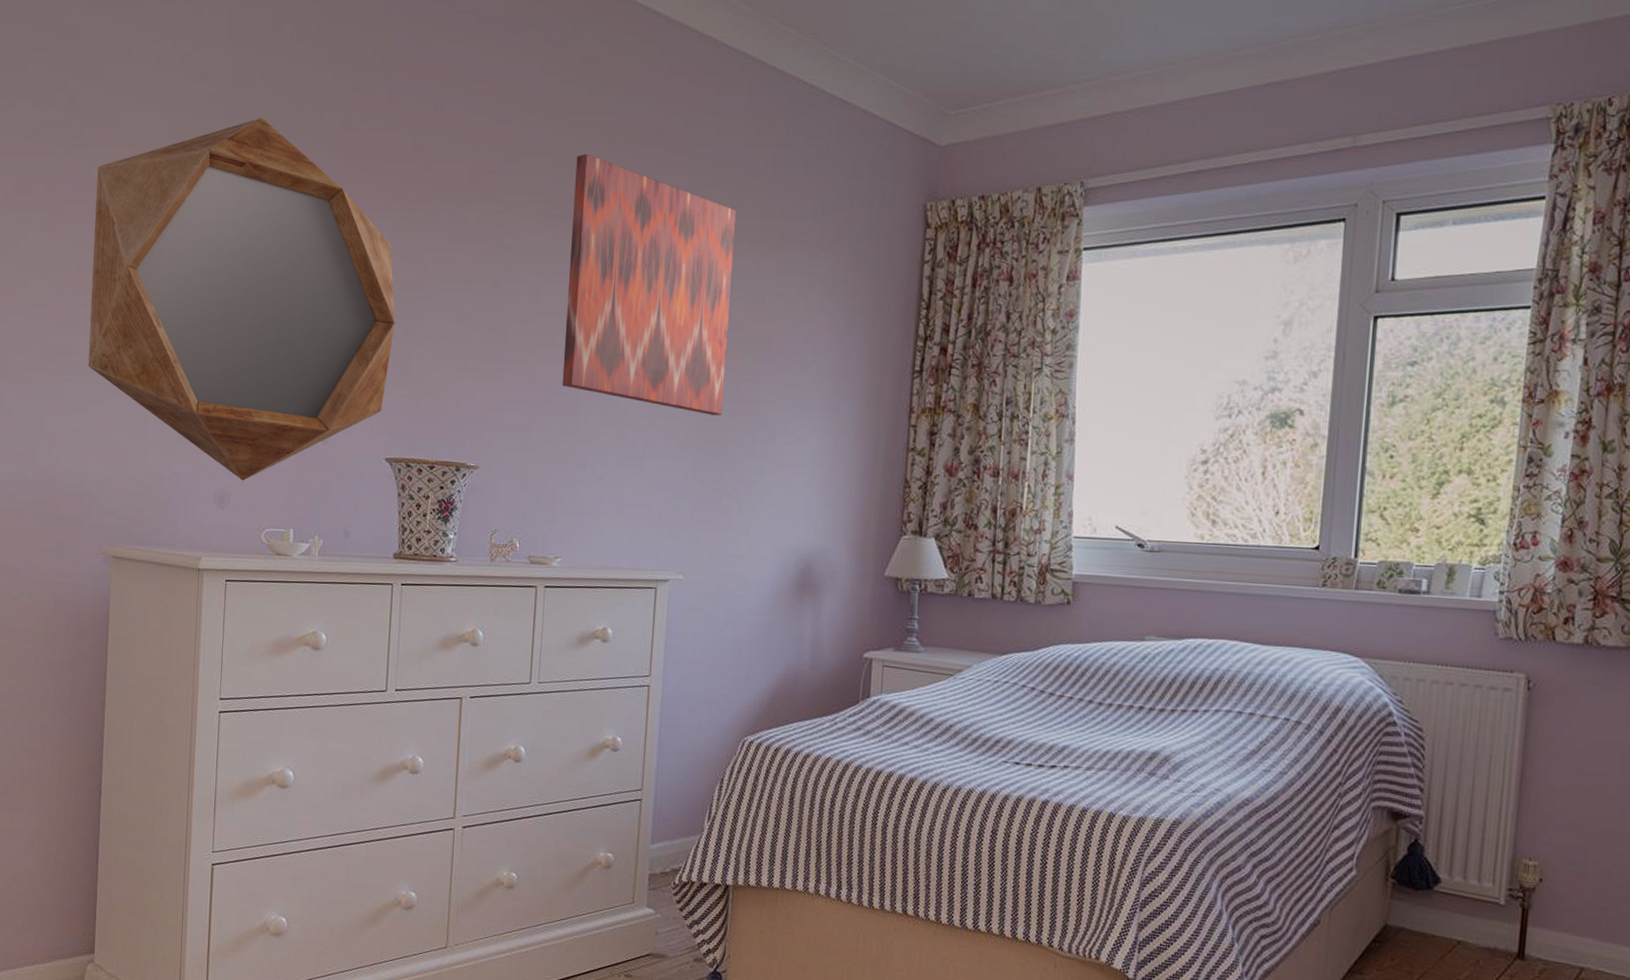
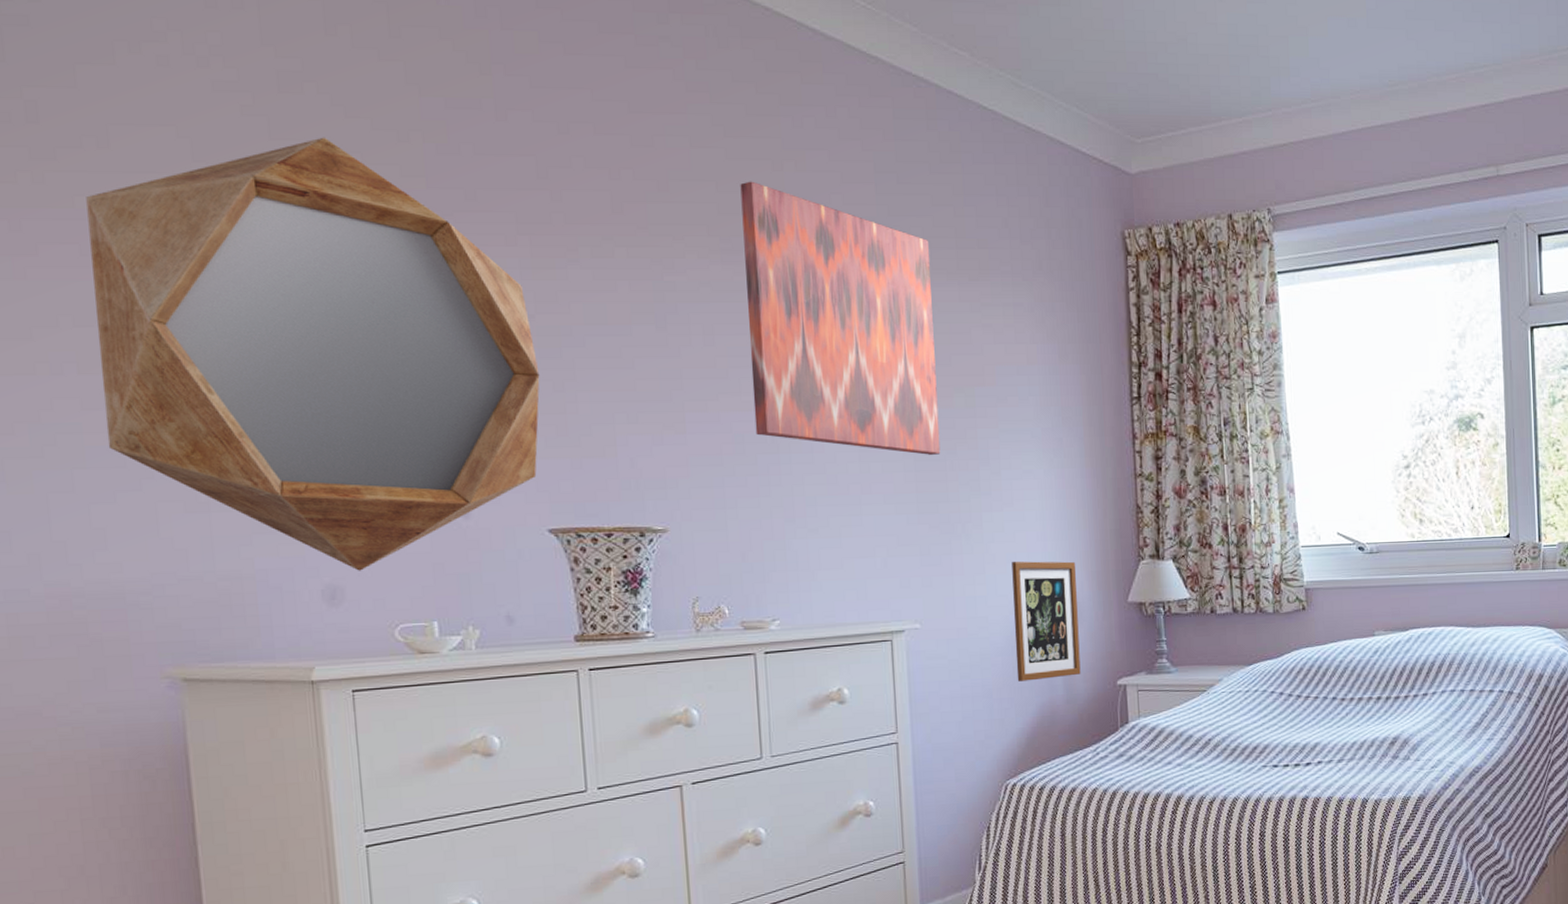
picture frame: none [766,524,838,643] -> present [1012,561,1081,682]

